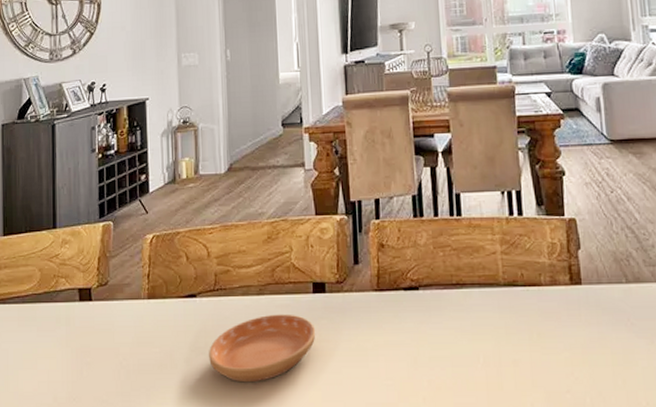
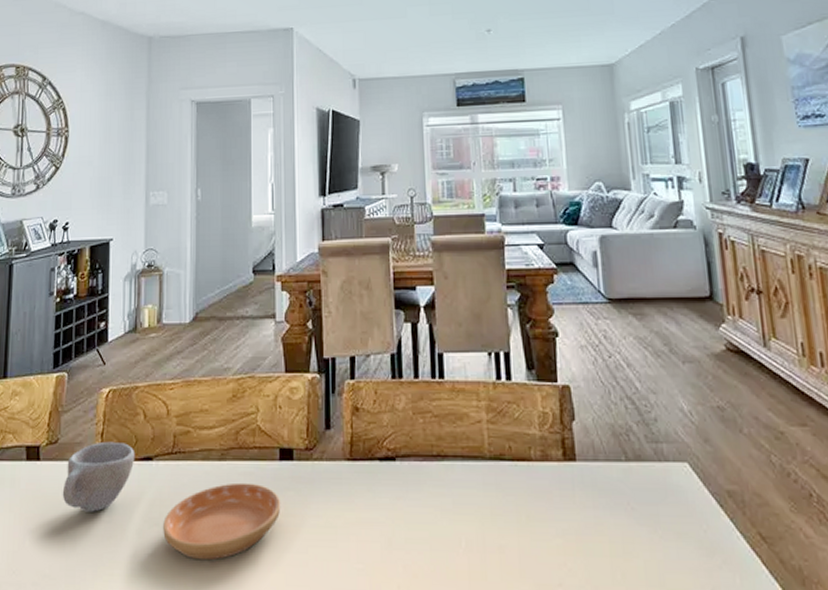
cup: none [114,282,180,345] -> present [62,441,135,512]

